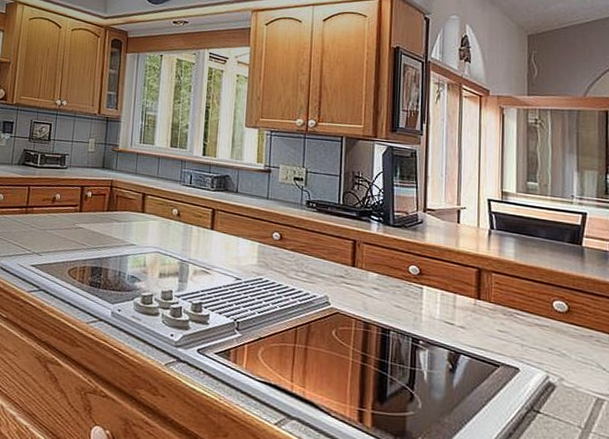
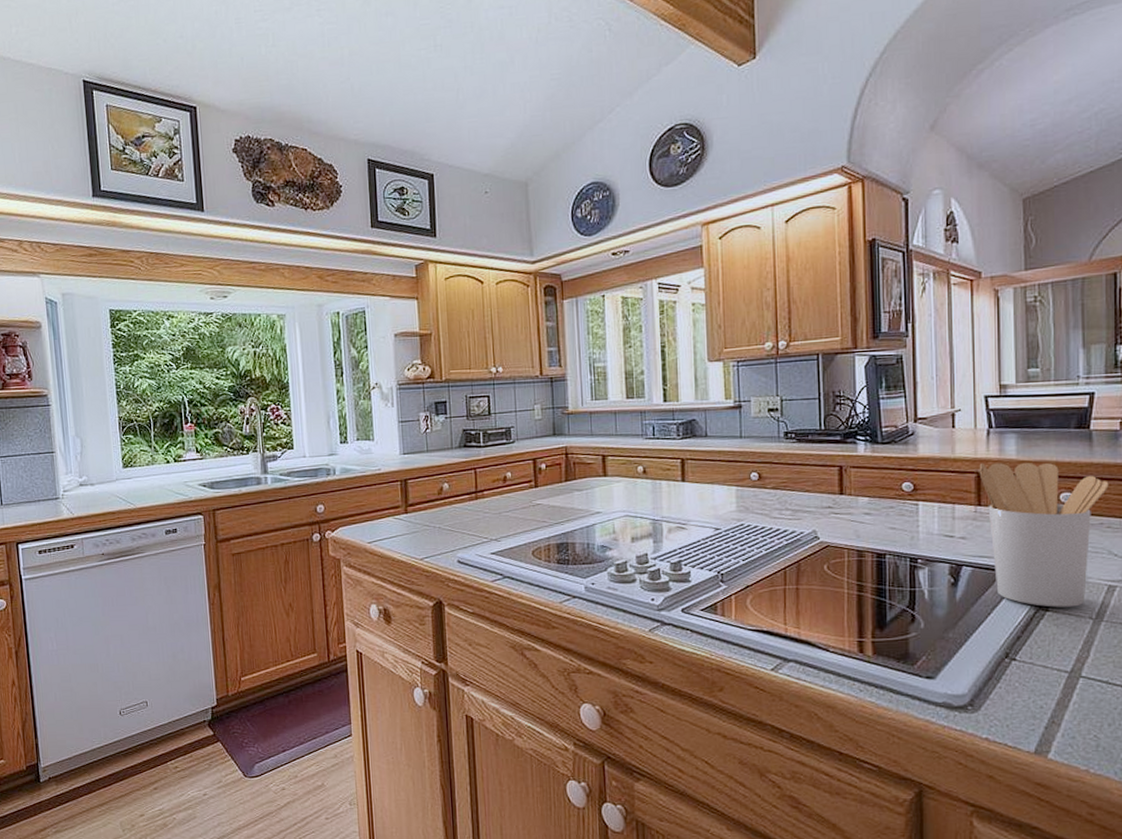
utensil holder: none [480,259,599,414] -> present [979,463,1109,607]

